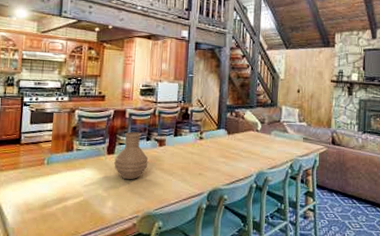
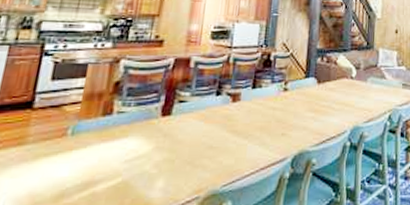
vase: present [114,132,149,180] -> none [169,85,218,149]

